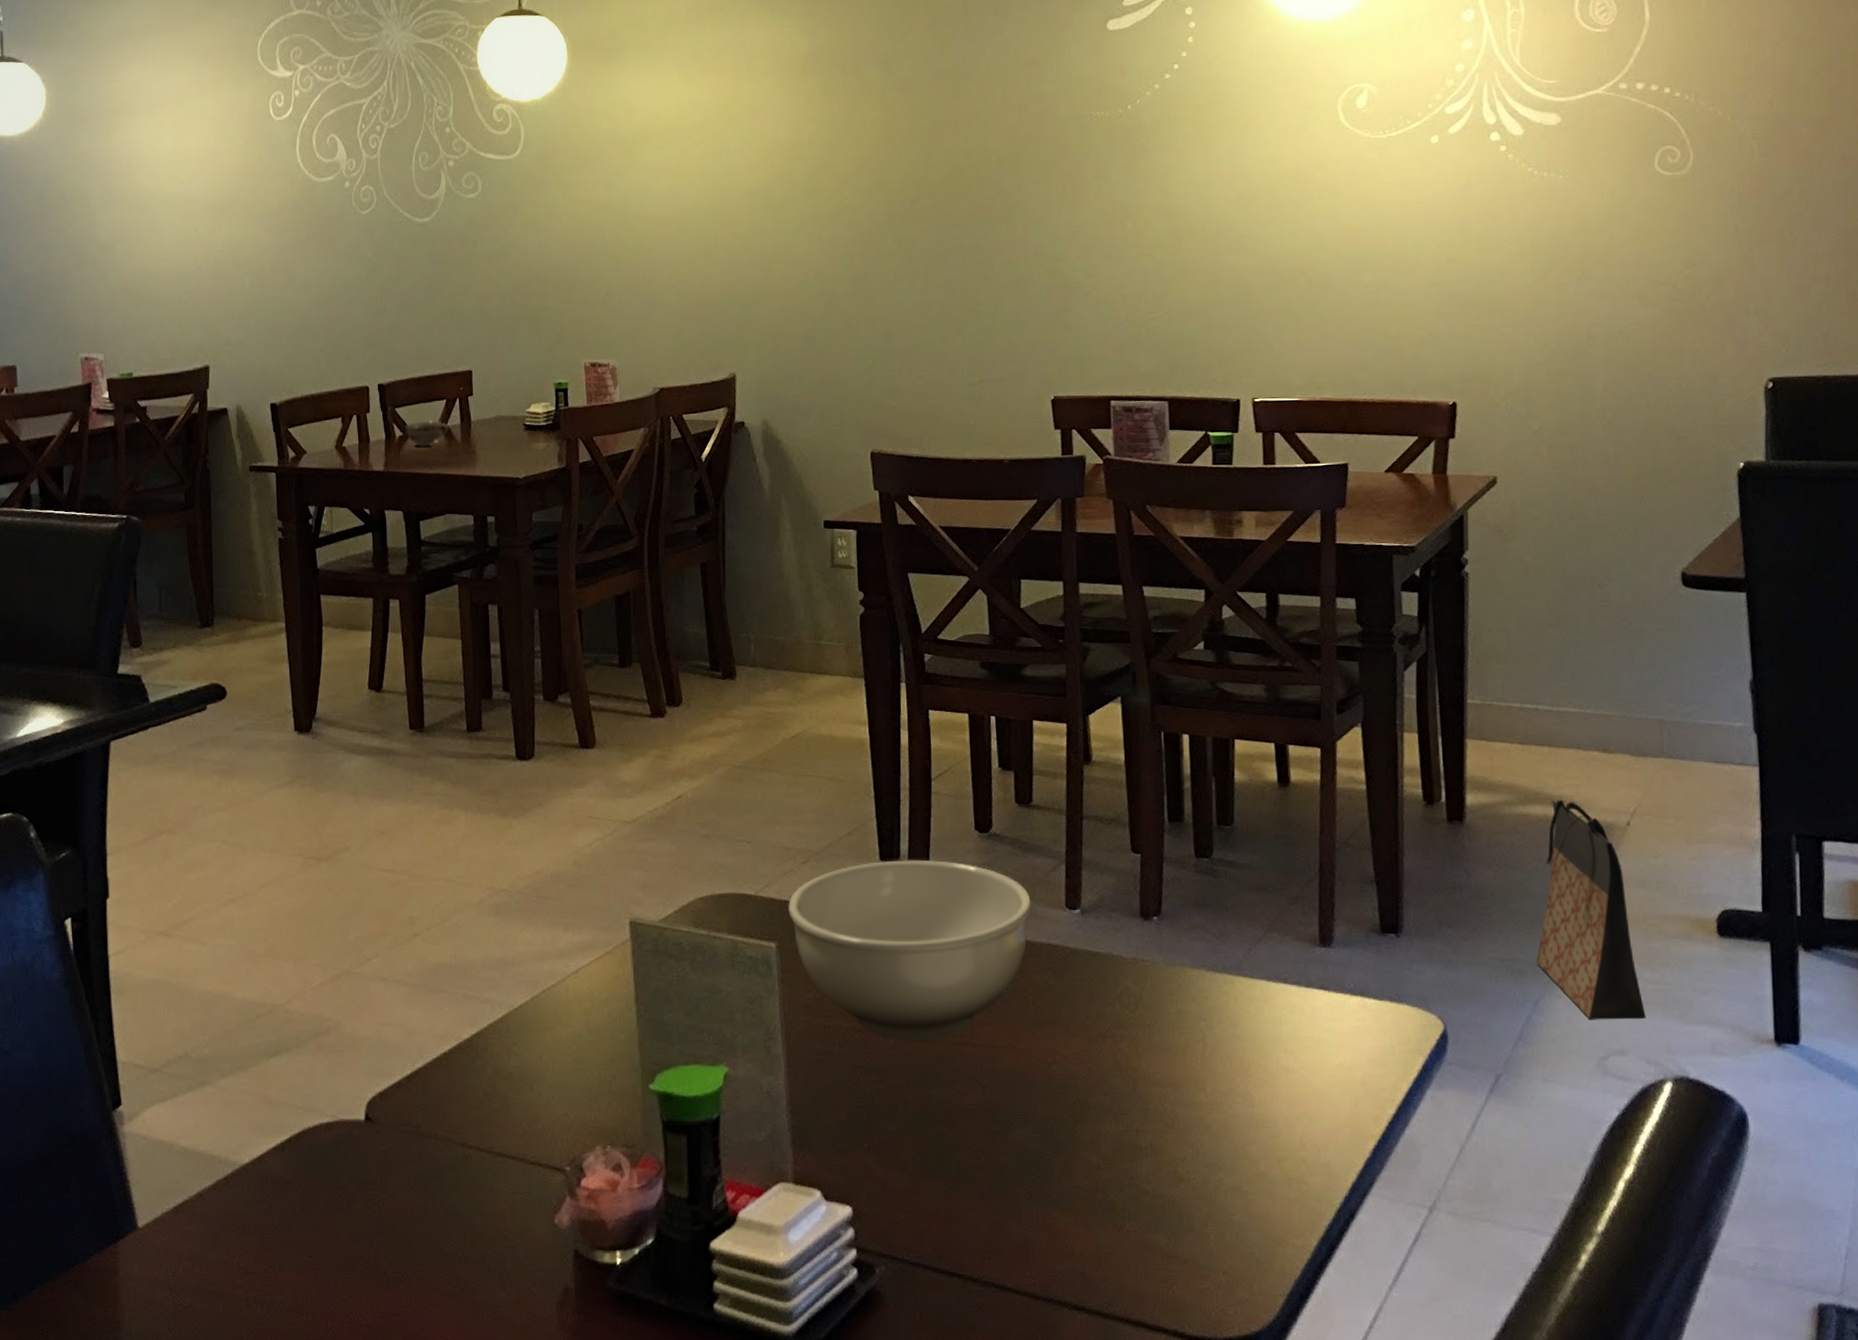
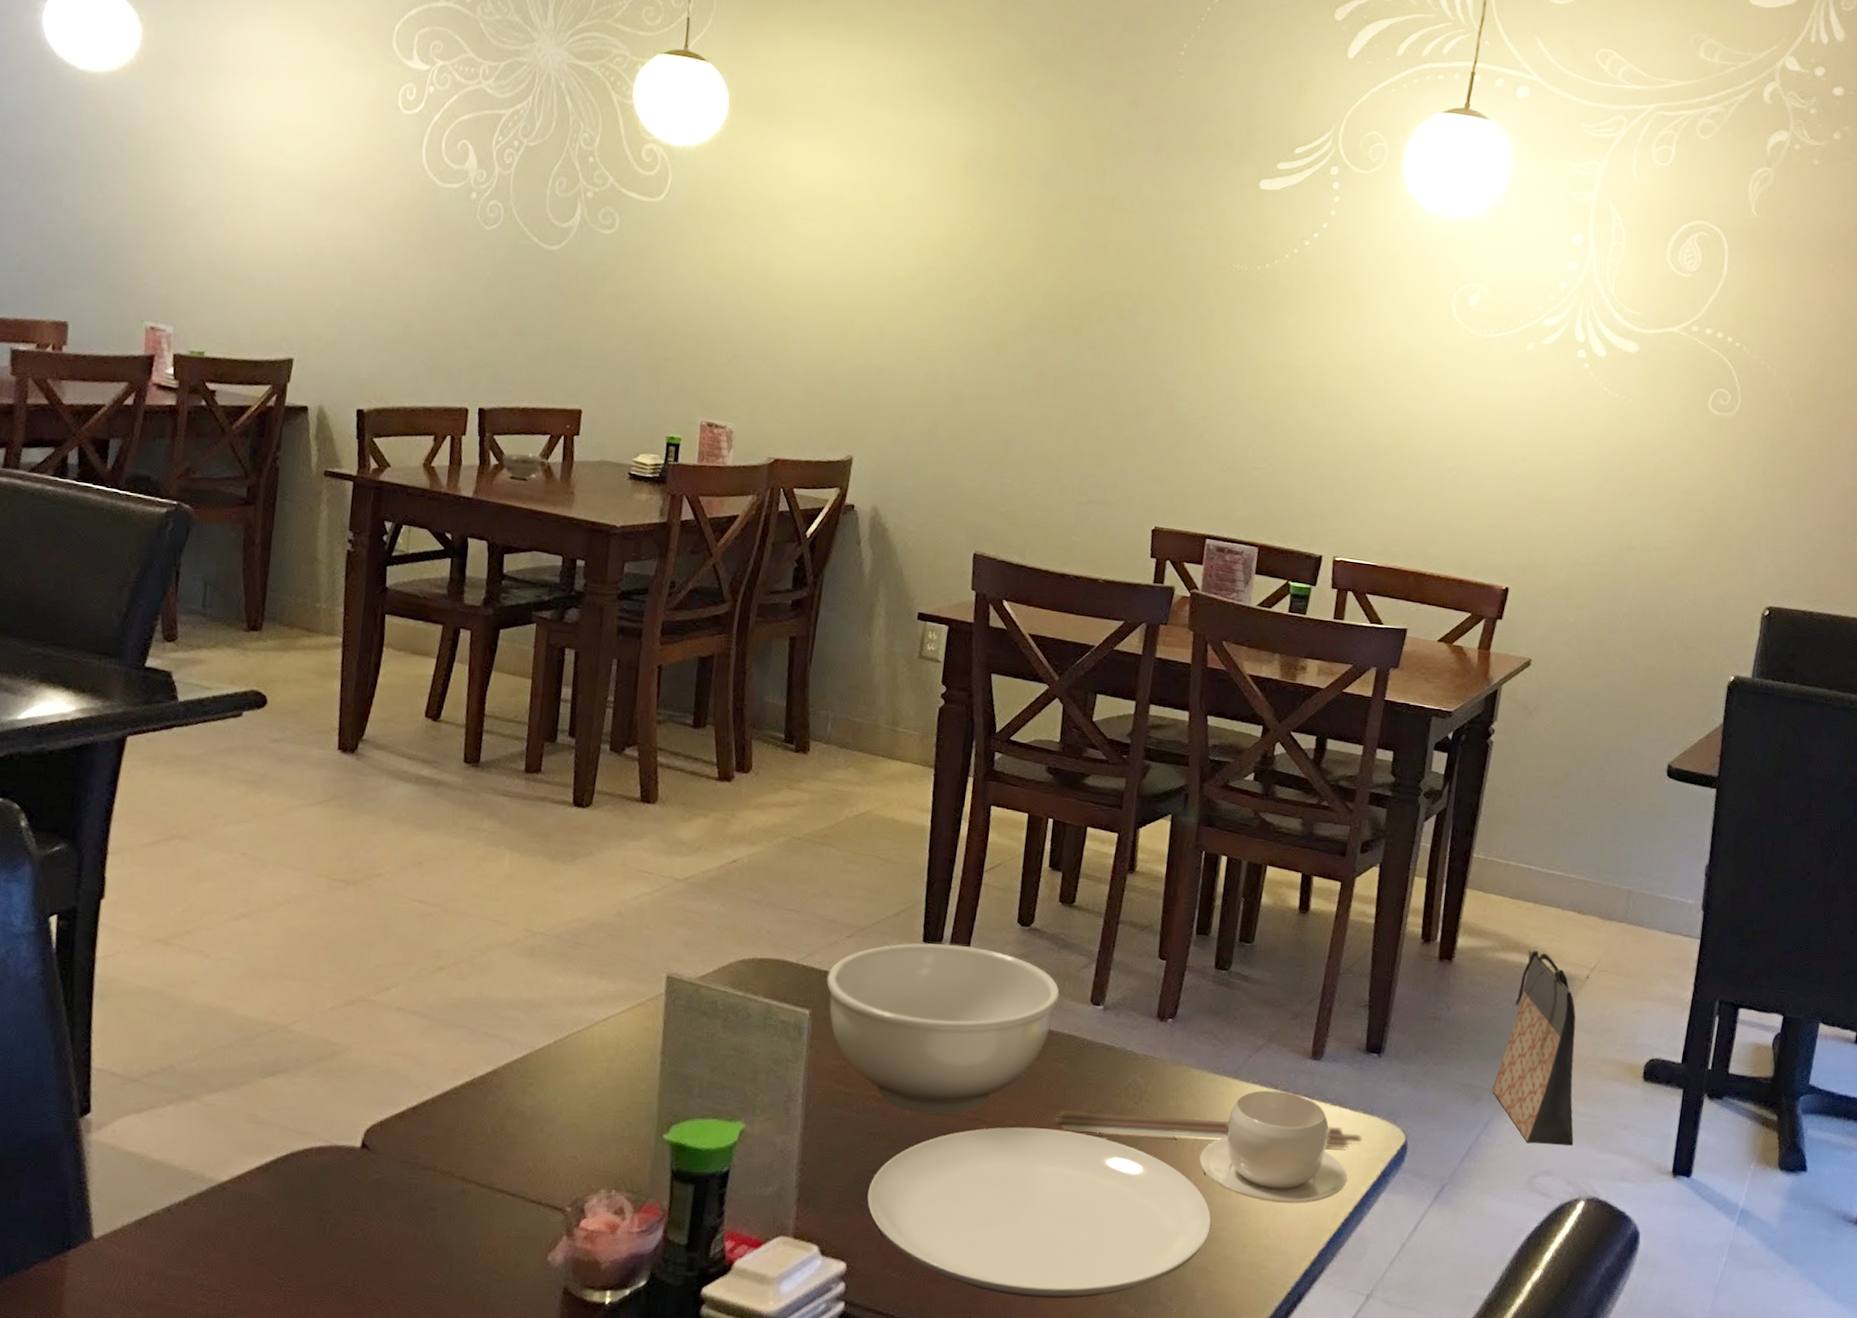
plate: none [863,1047,1238,1232] -> present [867,1127,1211,1299]
chopsticks: none [1047,1019,1393,1048] -> present [1054,1112,1362,1148]
teacup: none [1212,985,1384,1109] -> present [1199,1090,1348,1204]

